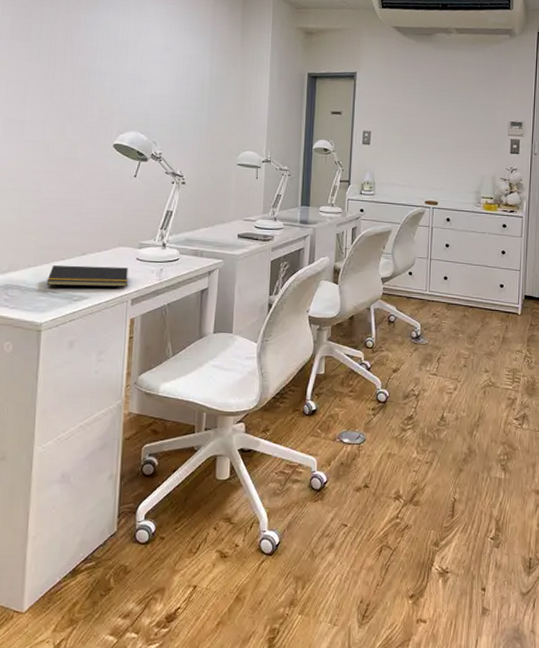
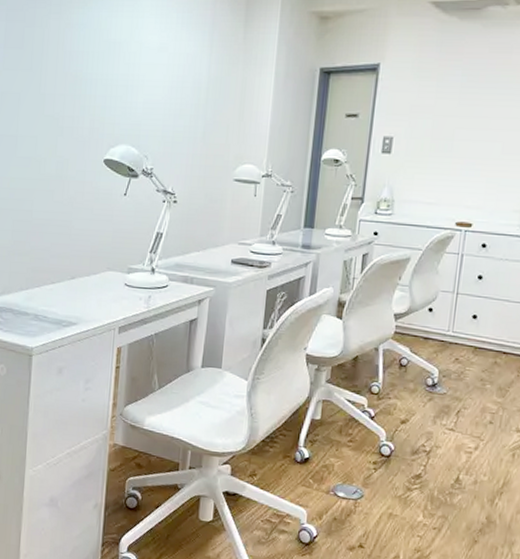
notepad: present [46,265,128,287] -> none [37,289,117,314]

